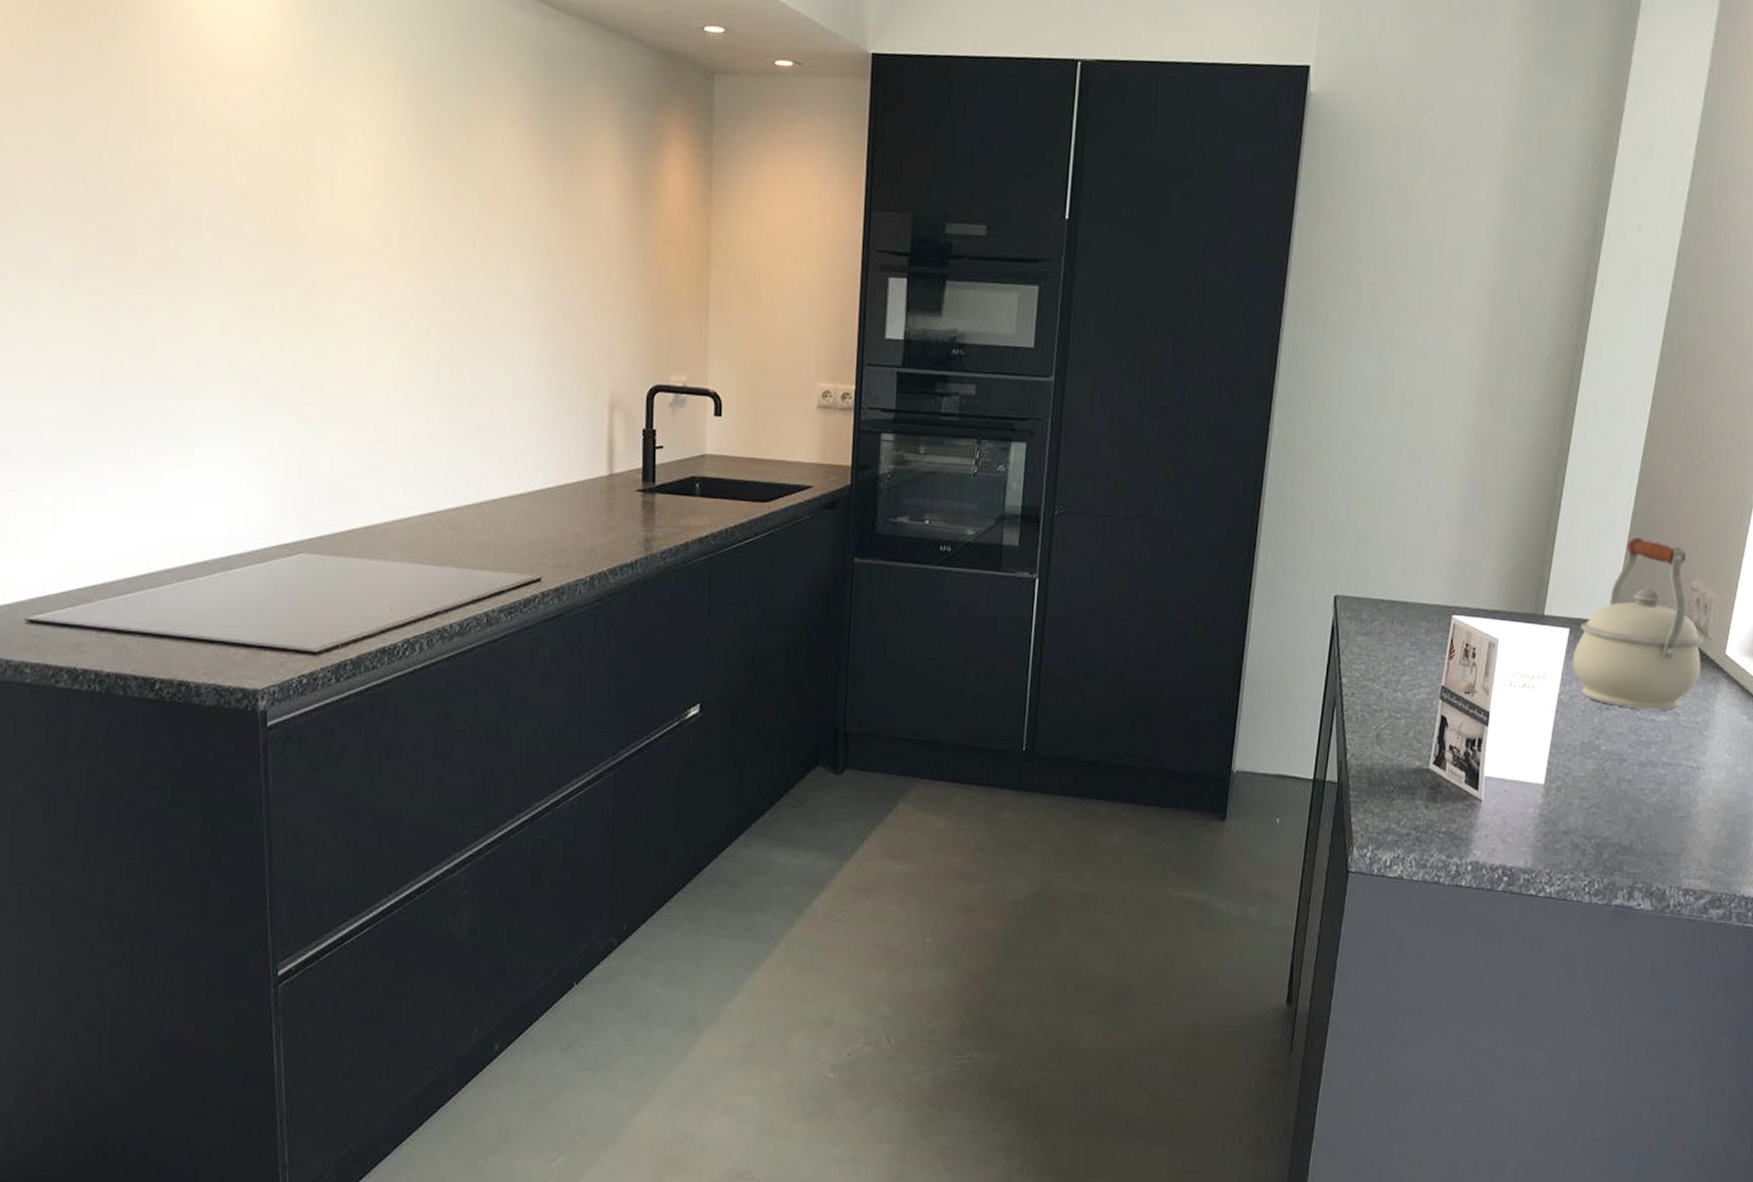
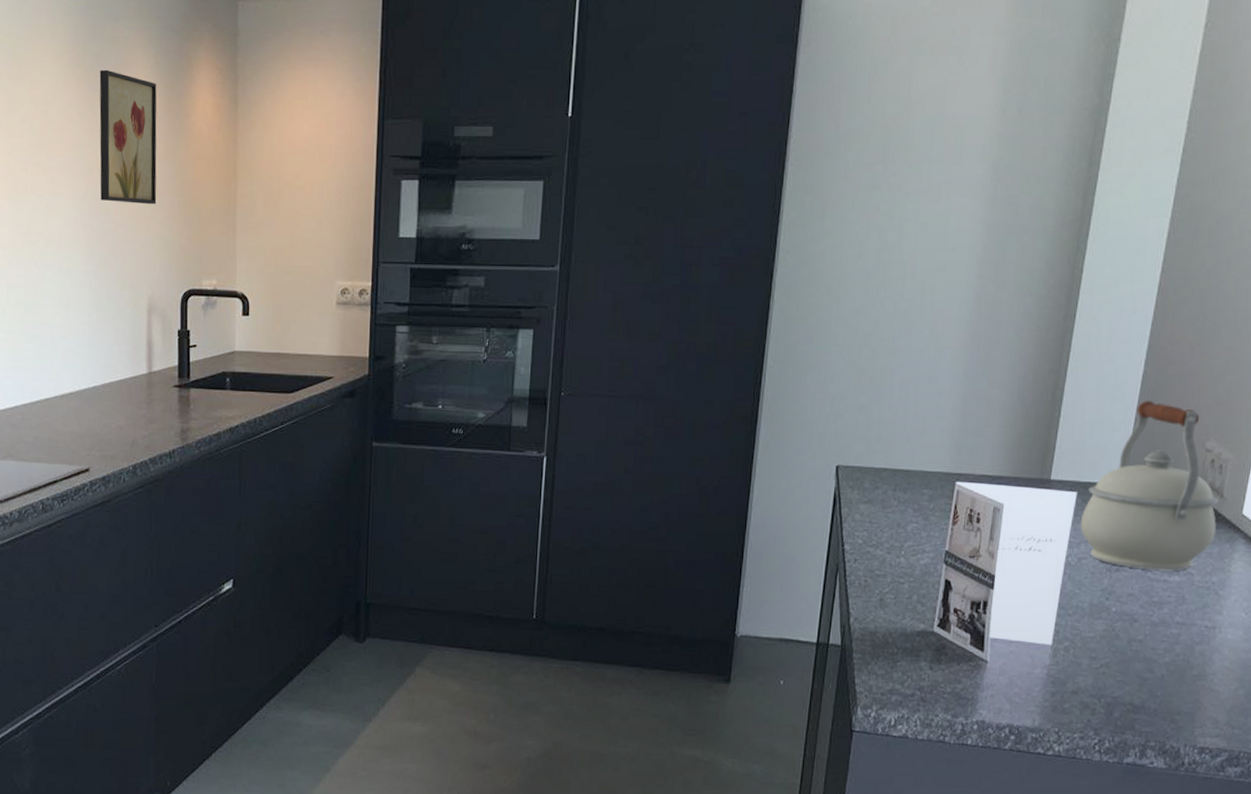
wall art: none [557,139,623,291] -> present [99,69,157,205]

